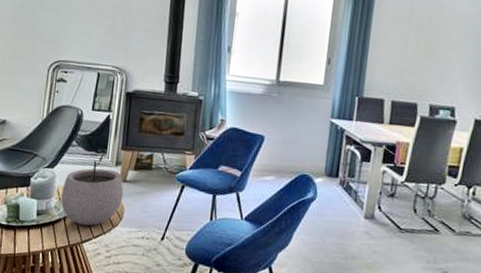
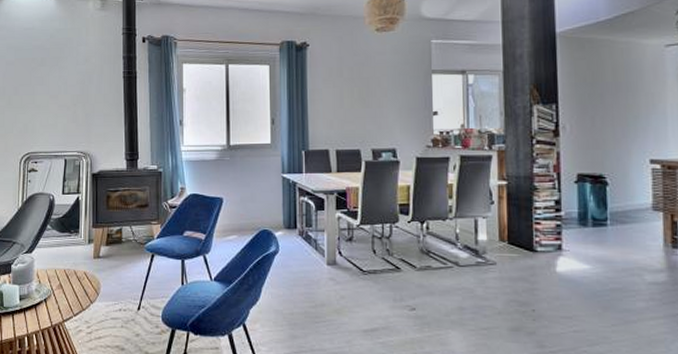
plant pot: present [61,155,124,226] -> none [41,235,98,305]

